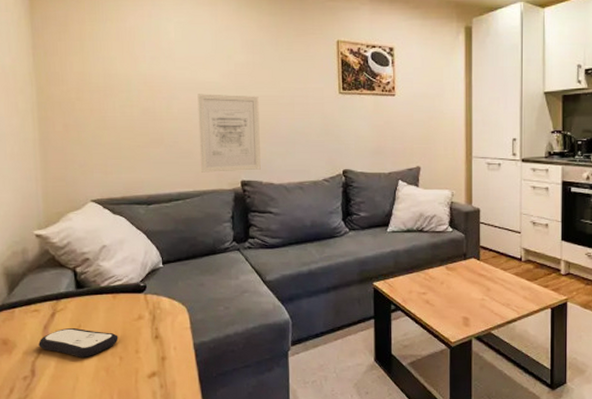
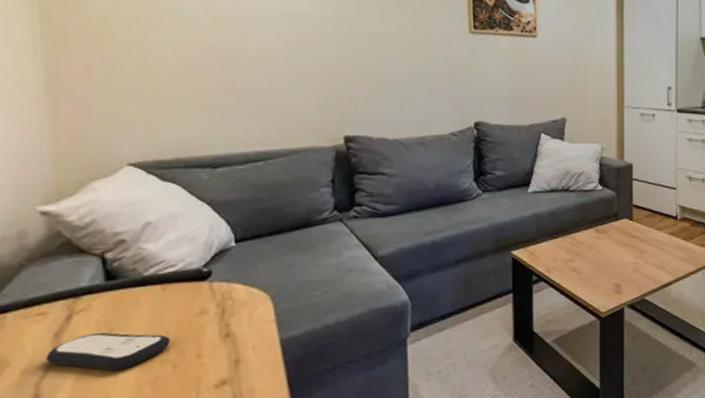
wall art: present [197,94,261,173] -> none [284,28,370,126]

